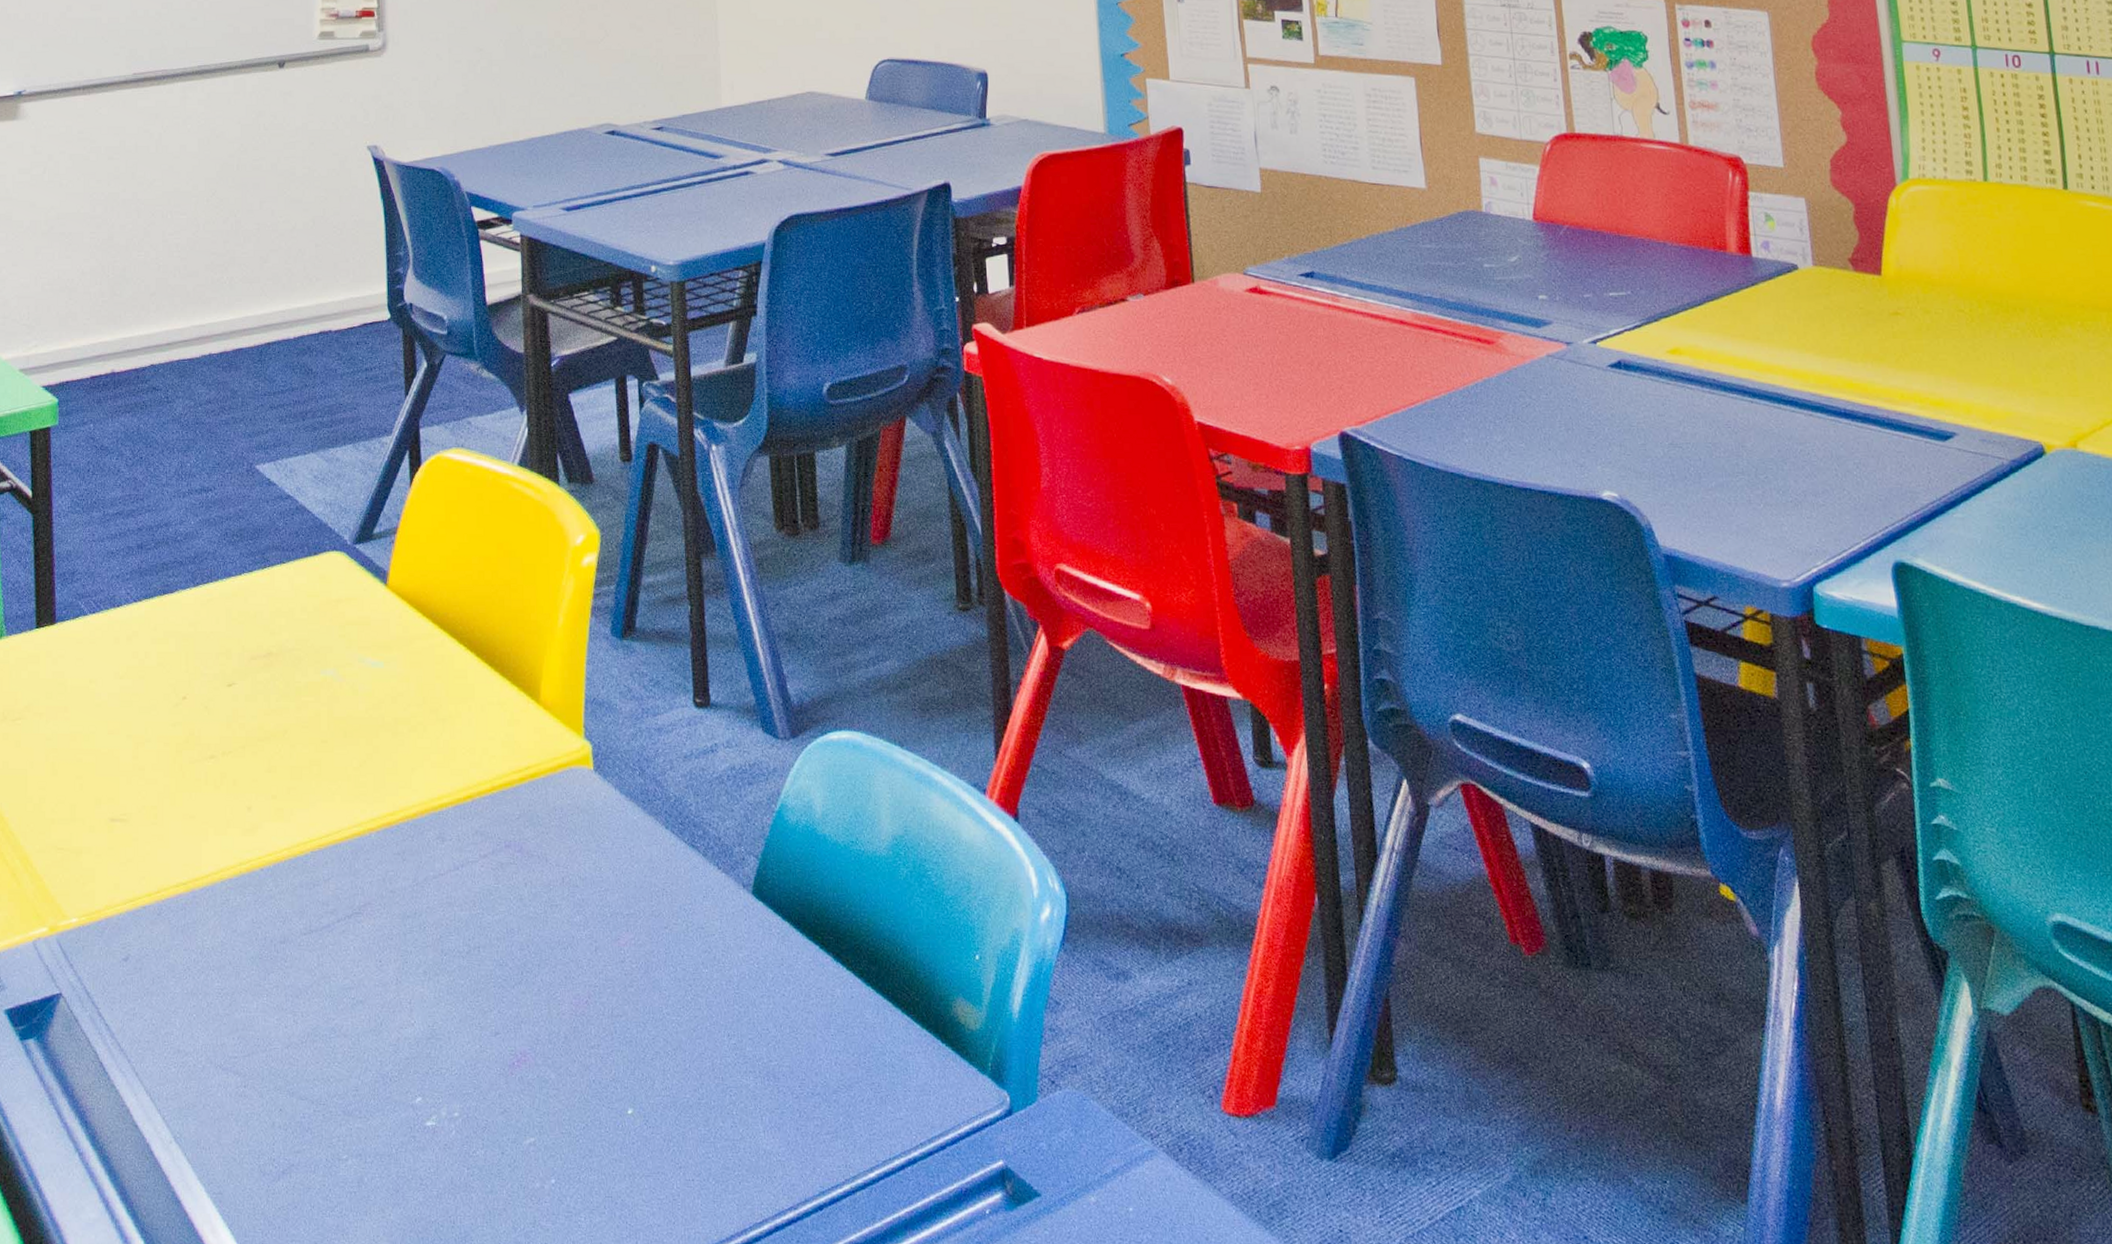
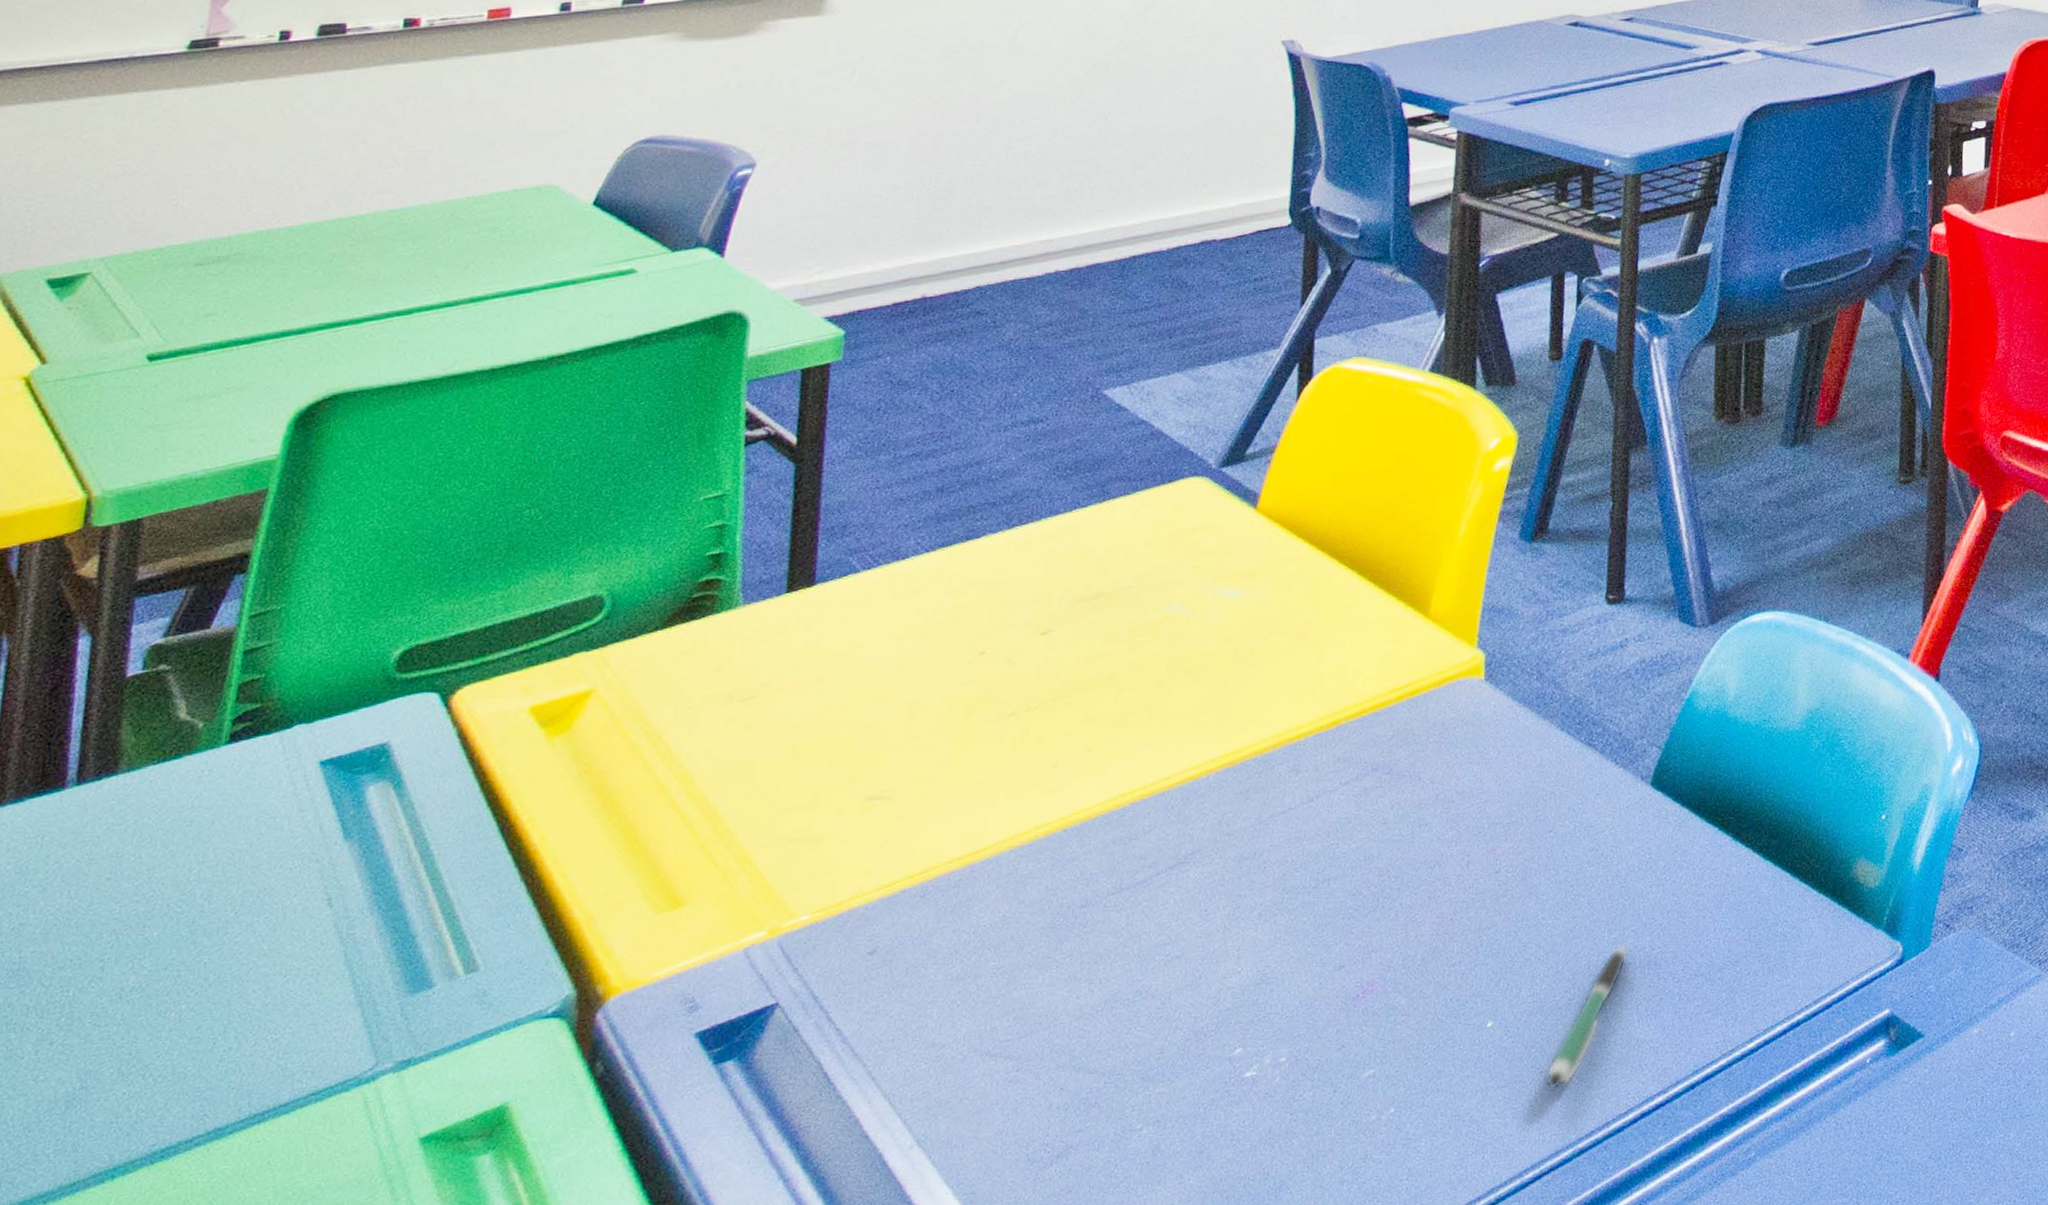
pen: none [685,1050,747,1188] -> present [1546,943,1628,1091]

